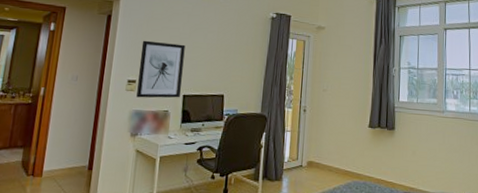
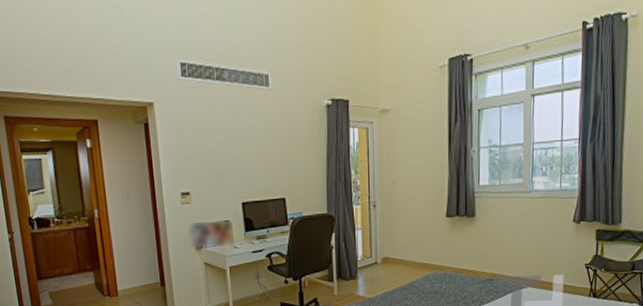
wall art: present [136,40,185,98] -> none [187,147,239,210]

